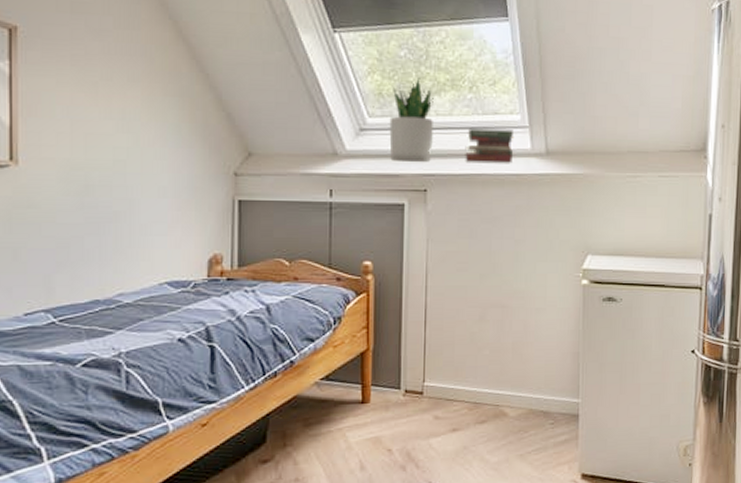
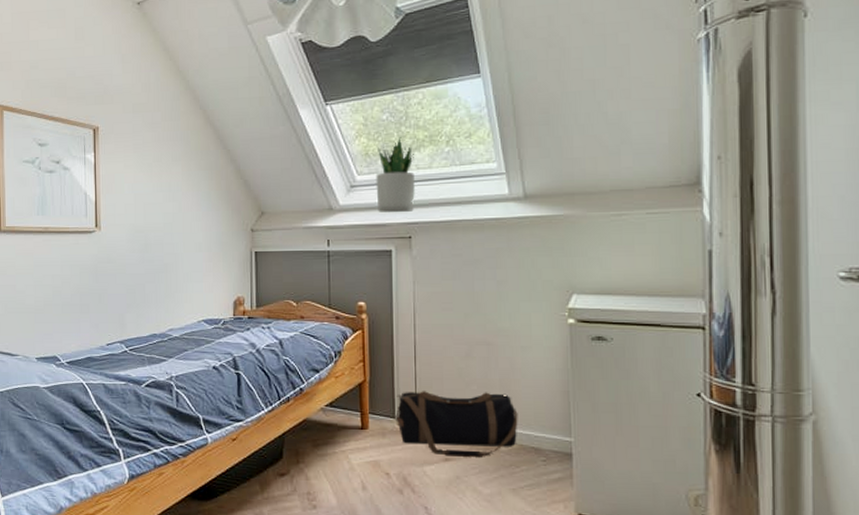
duffel bag: none [401,356,529,426] -> present [395,391,518,457]
books: present [465,128,513,164] -> none [445,177,491,211]

